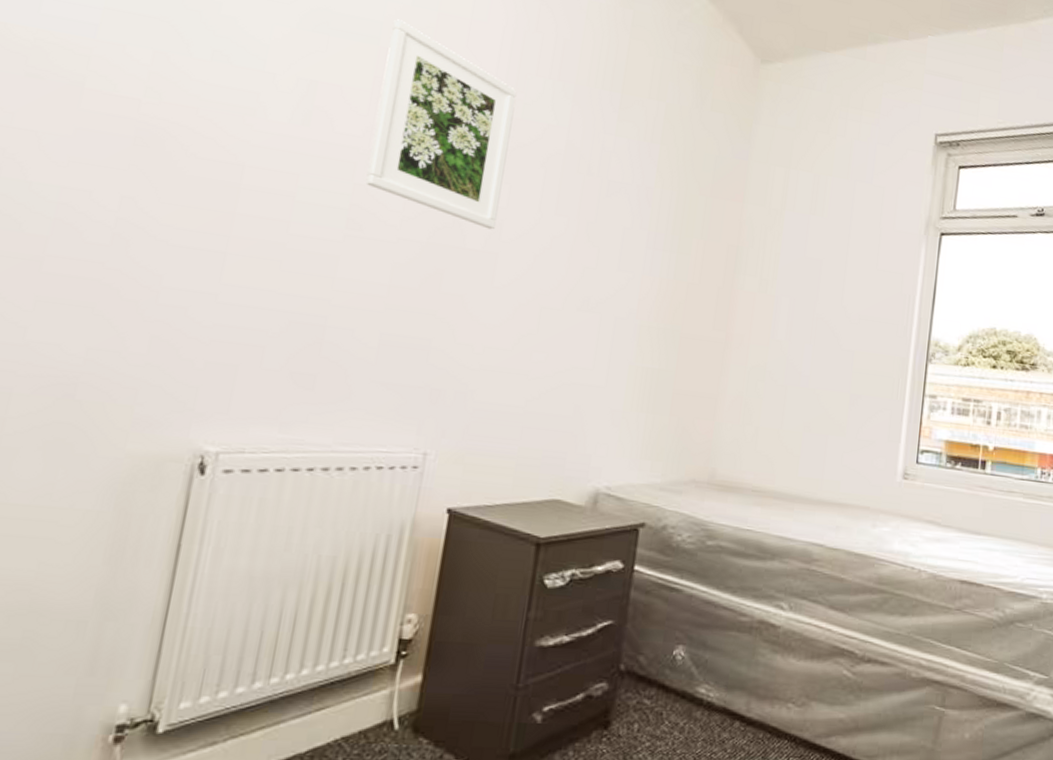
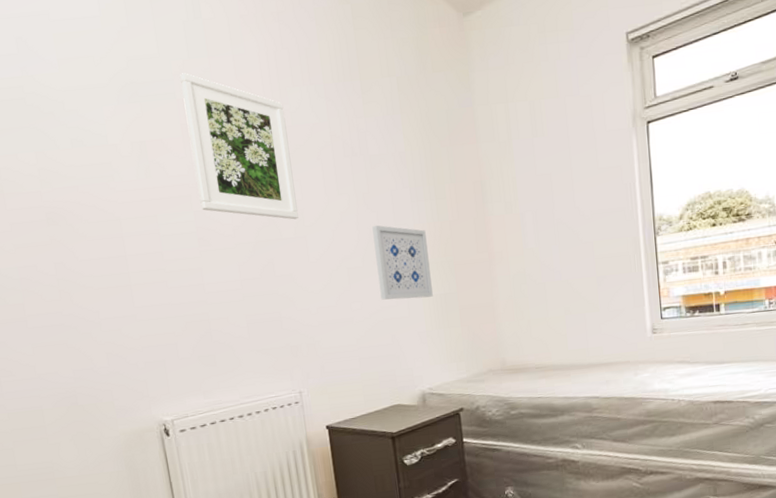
wall art: none [574,263,655,369] -> present [372,225,433,300]

